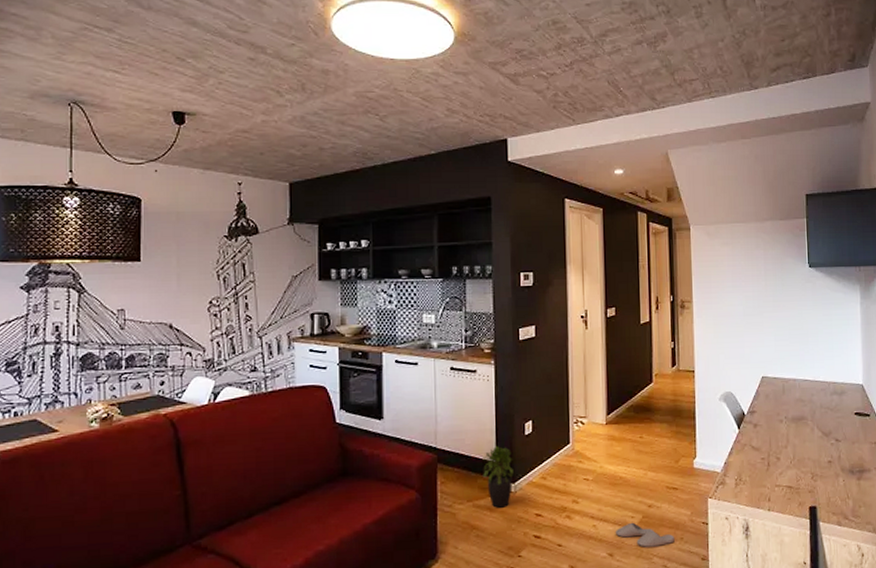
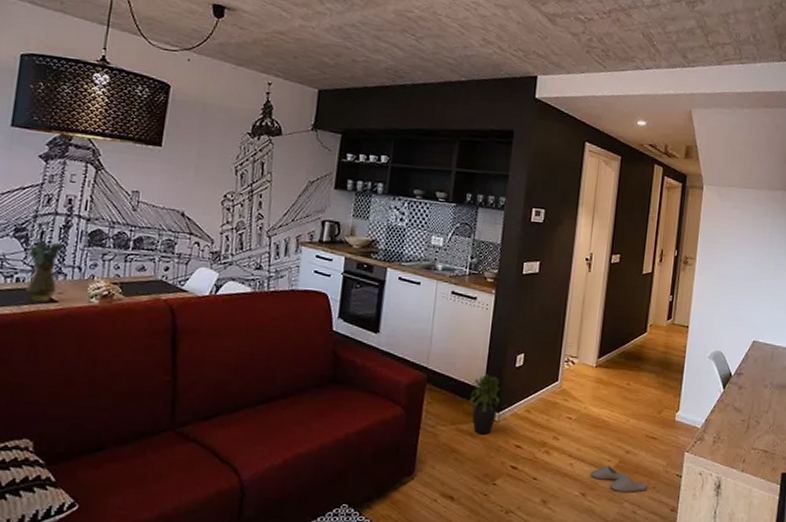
vase: none [20,369,57,434] -> present [25,238,65,302]

